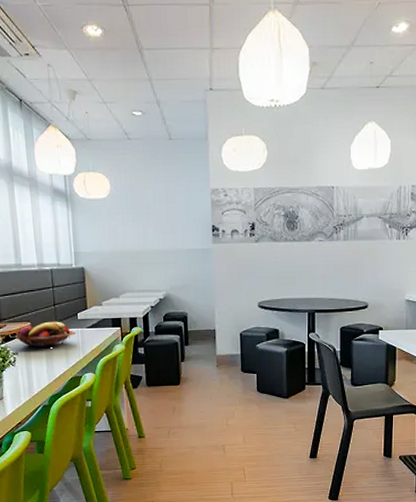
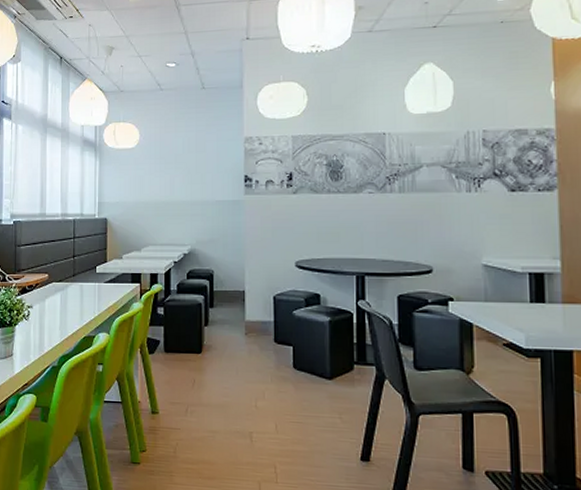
fruit basket: present [14,321,77,348] -> none [31,274,94,302]

